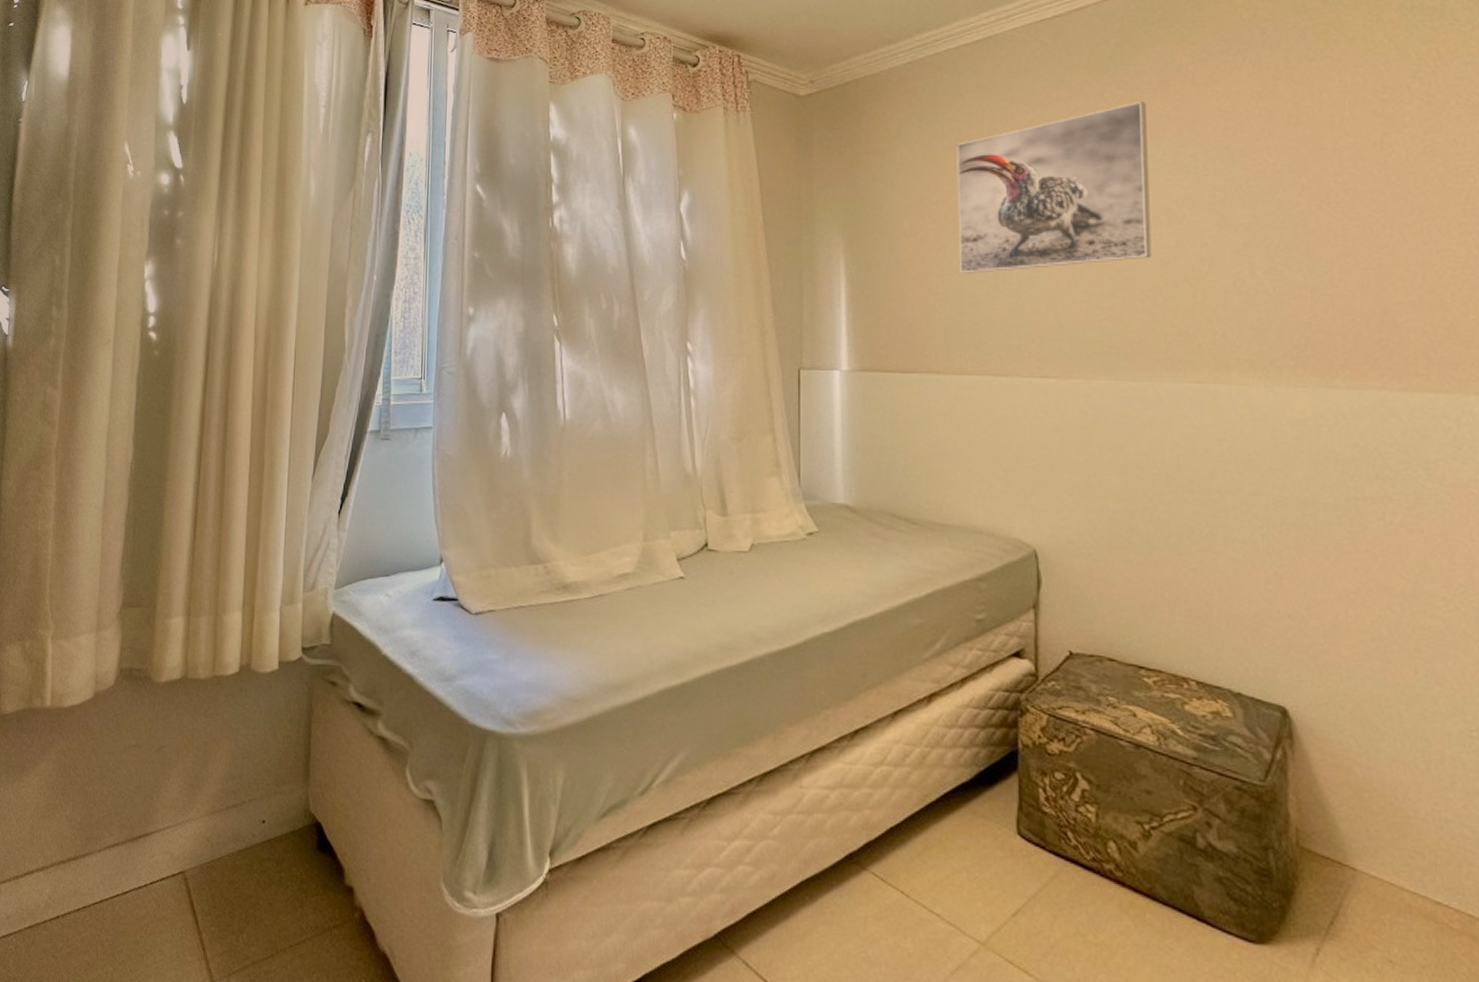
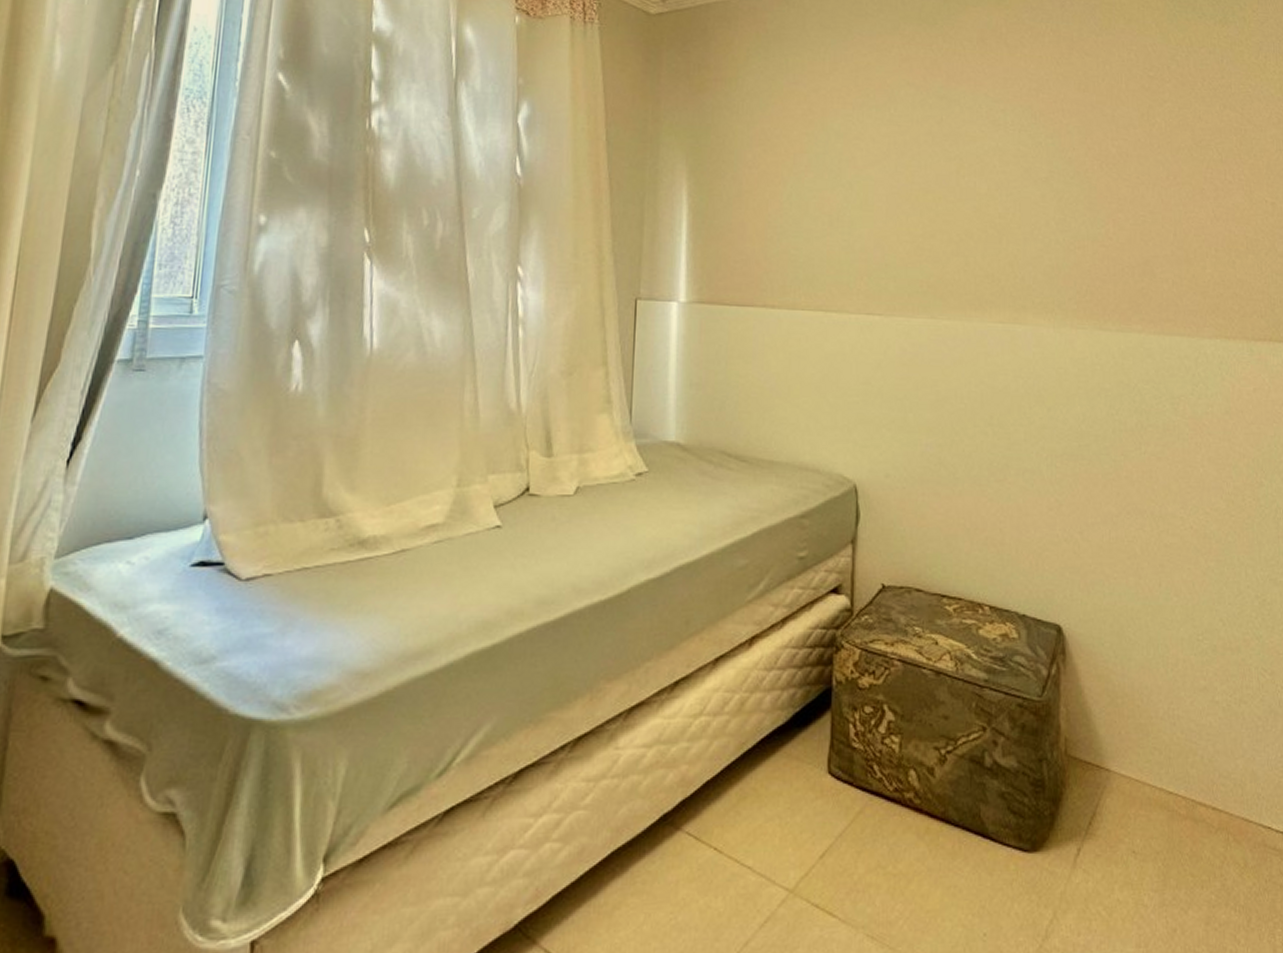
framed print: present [956,100,1152,274] -> none [798,55,967,209]

